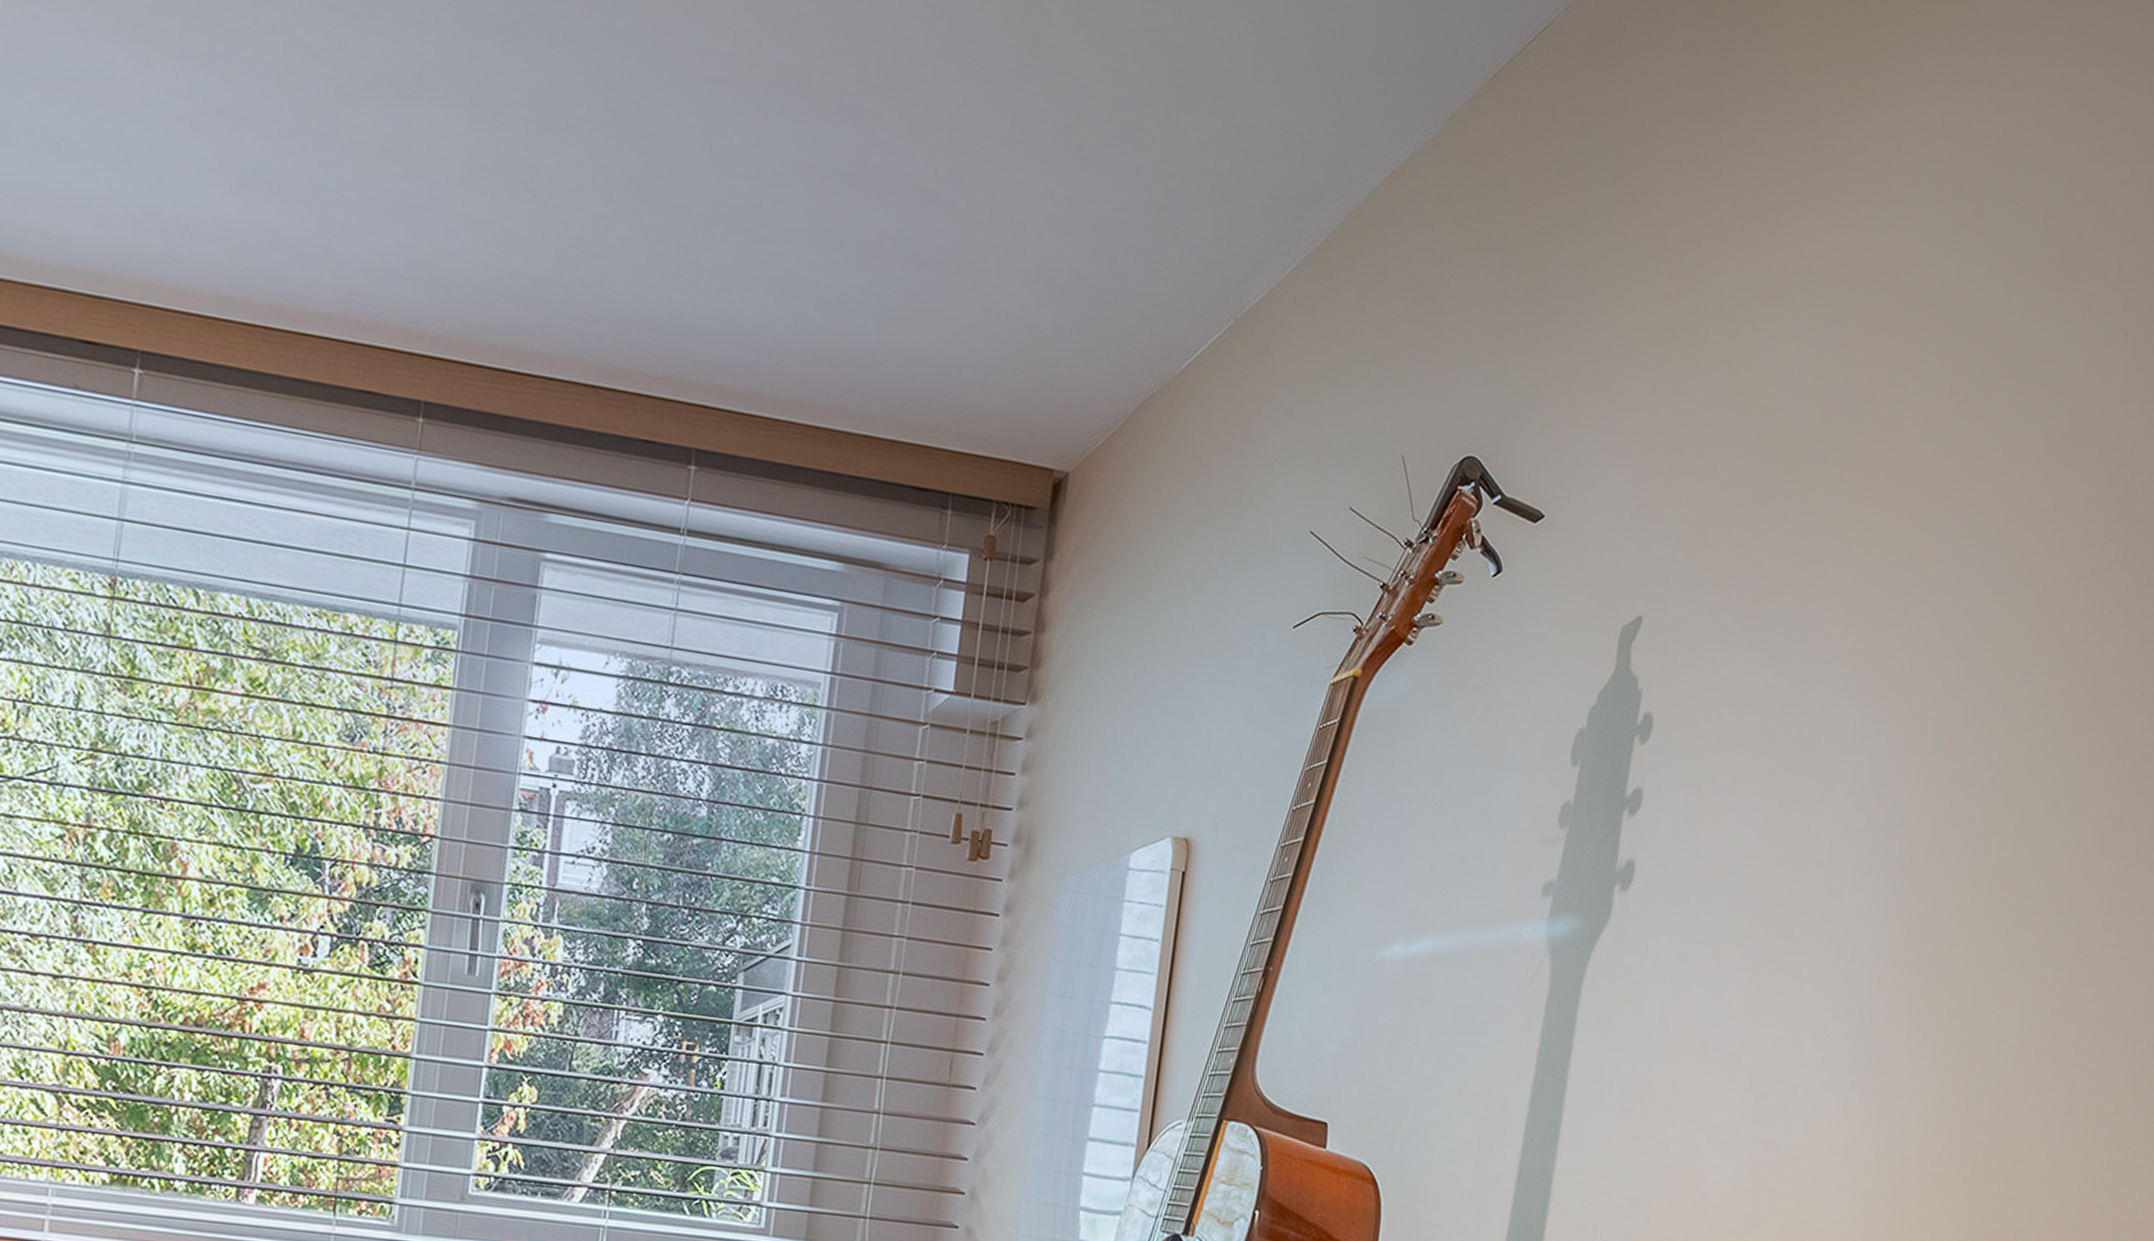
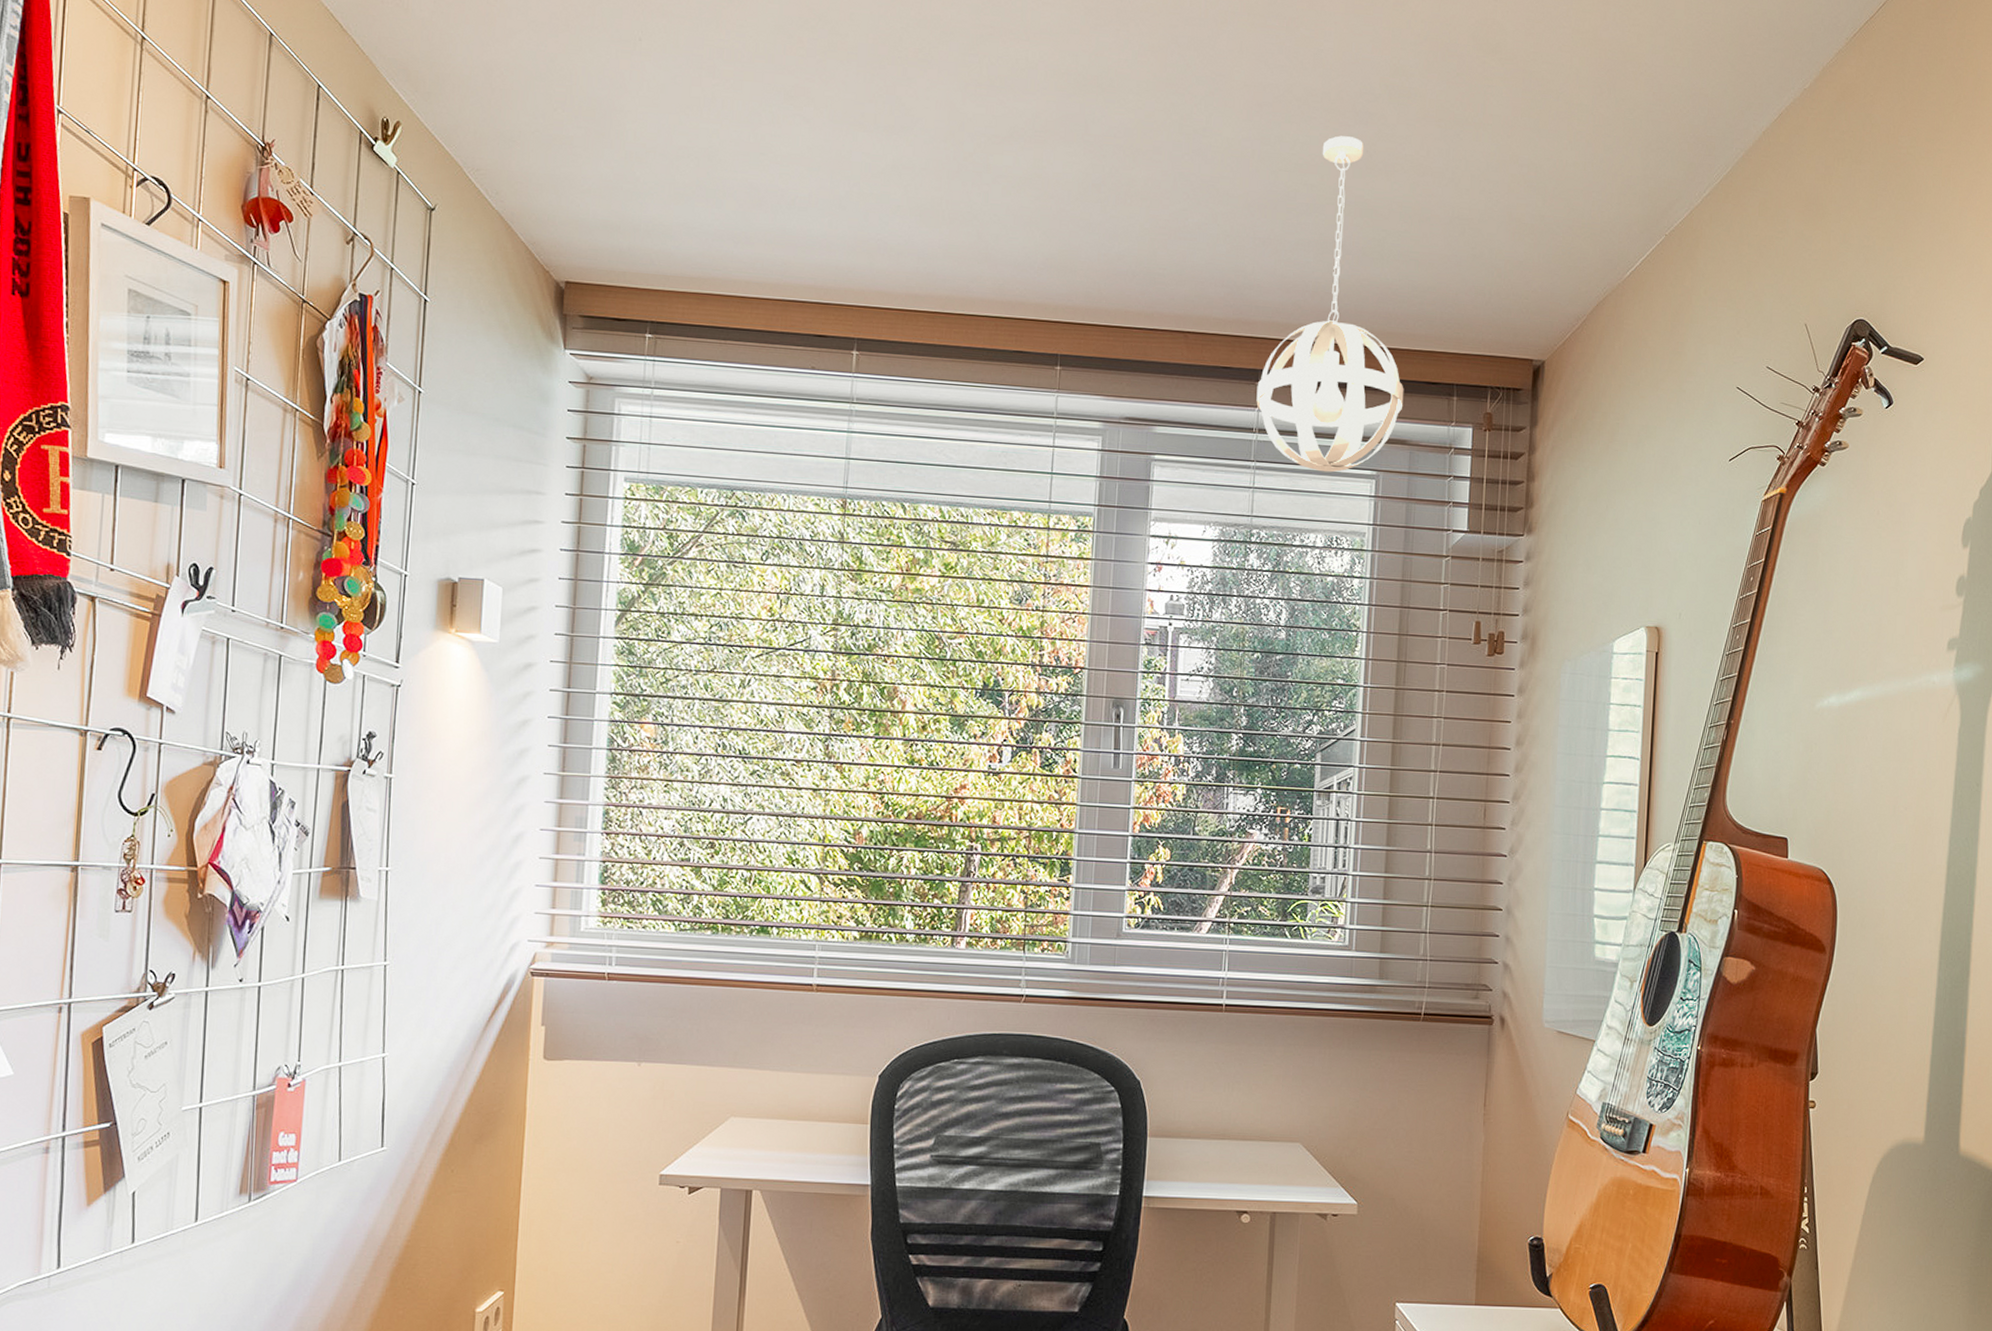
pendant light: none [686,136,884,598] -> present [1256,135,1404,473]

